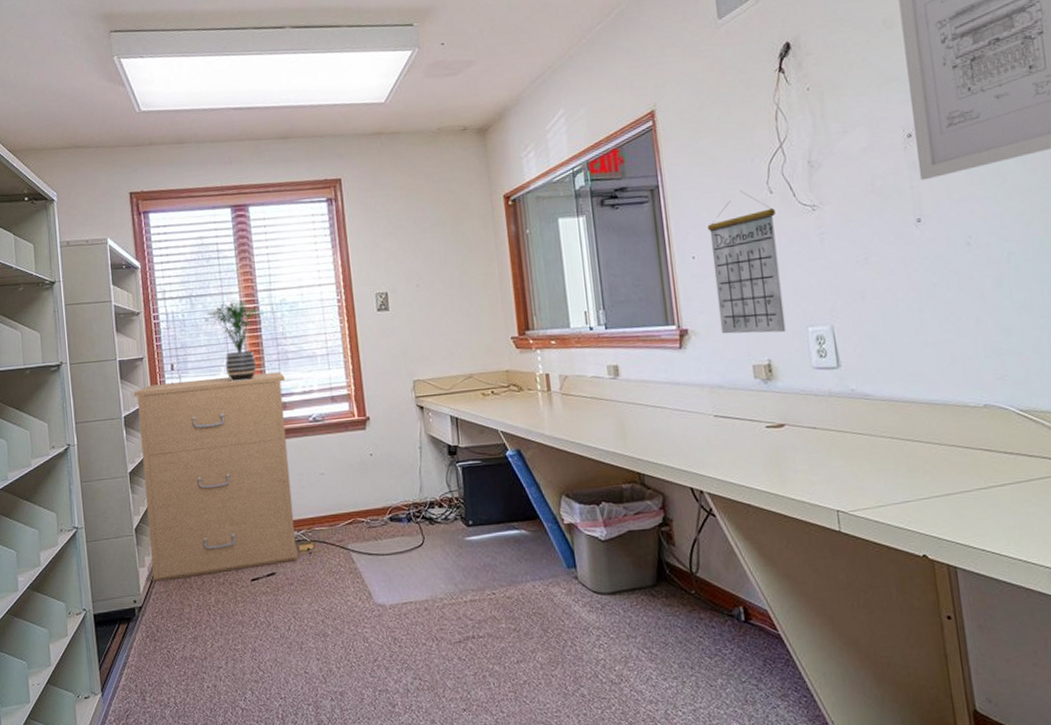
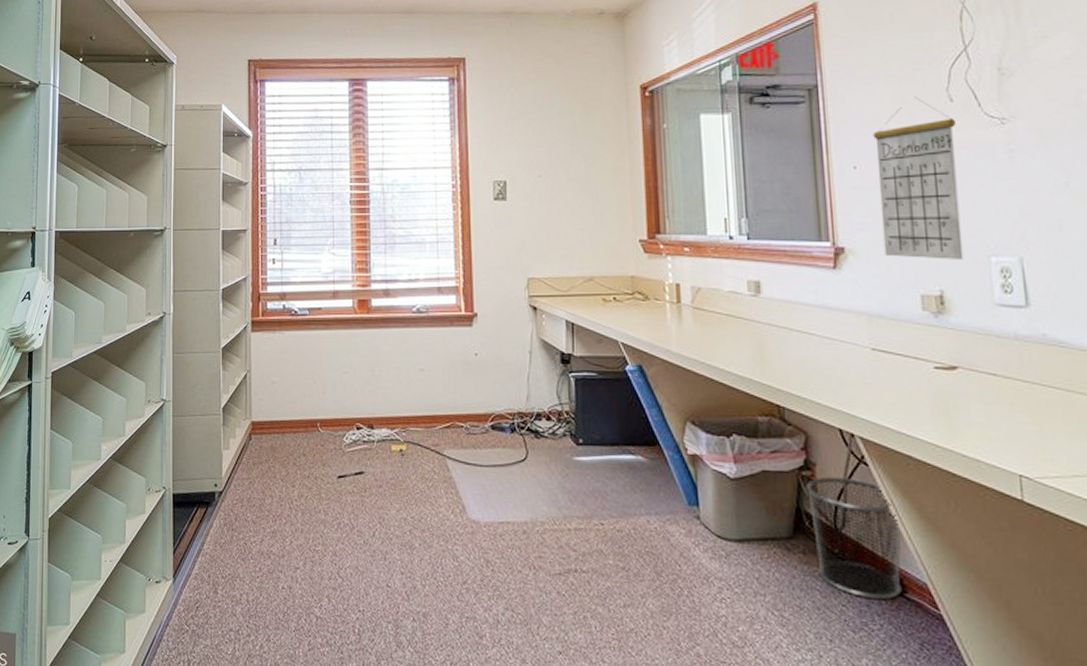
filing cabinet: present [132,371,299,582] -> none [232,256,391,467]
potted plant: present [204,301,264,381] -> none [312,178,373,262]
waste bin: none [665,528,747,629] -> present [805,476,902,600]

